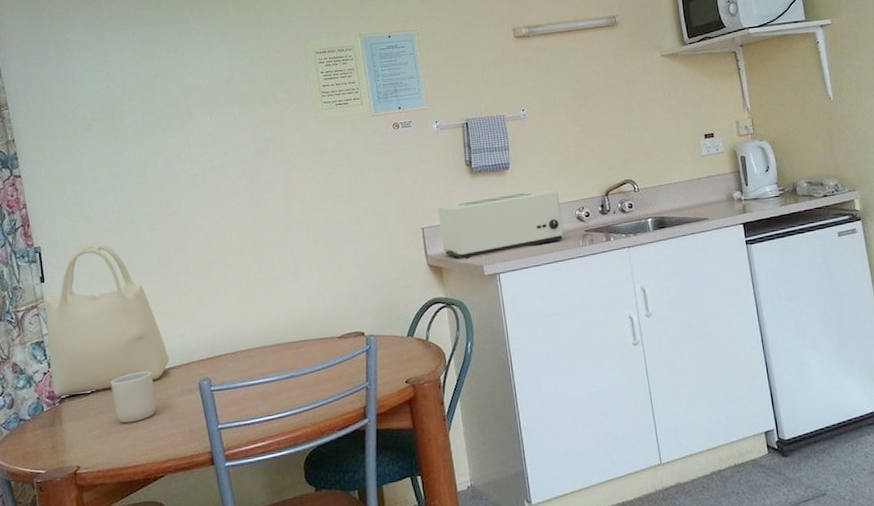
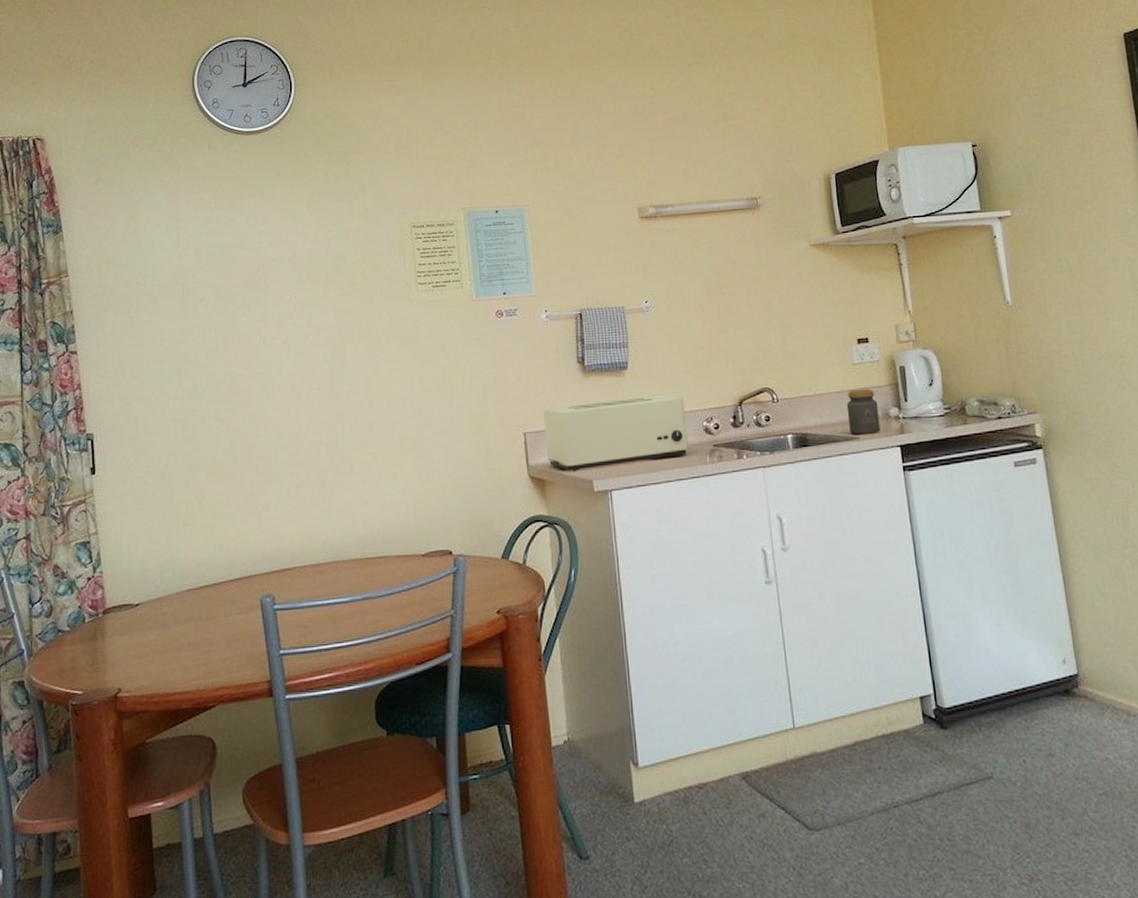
handbag: present [45,242,170,397] -> none [94,431,229,607]
mug: present [110,371,156,424] -> none [161,582,211,642]
jar: none [696,176,726,217] -> present [846,388,881,436]

